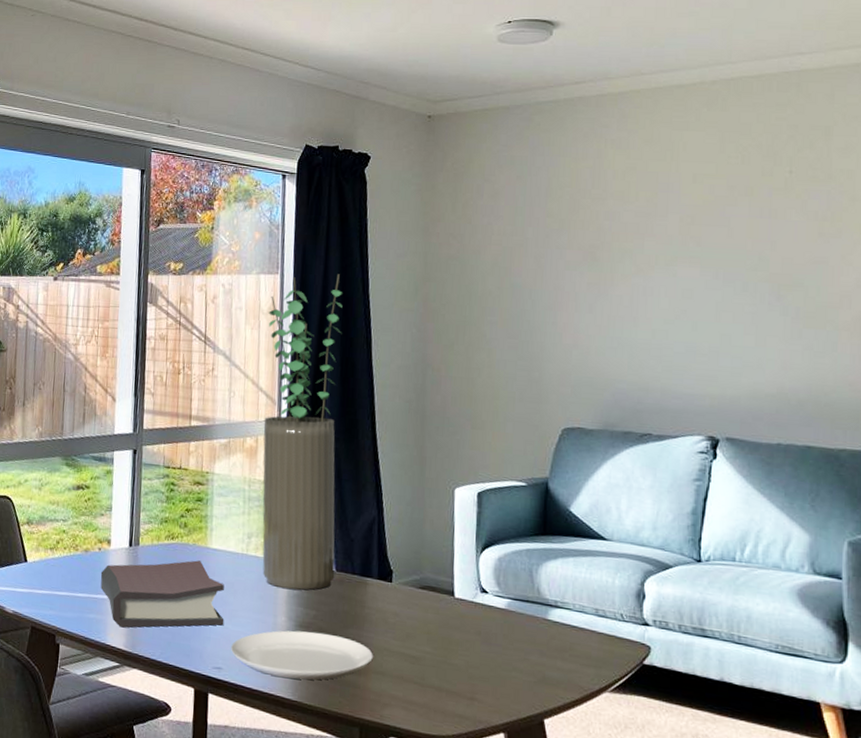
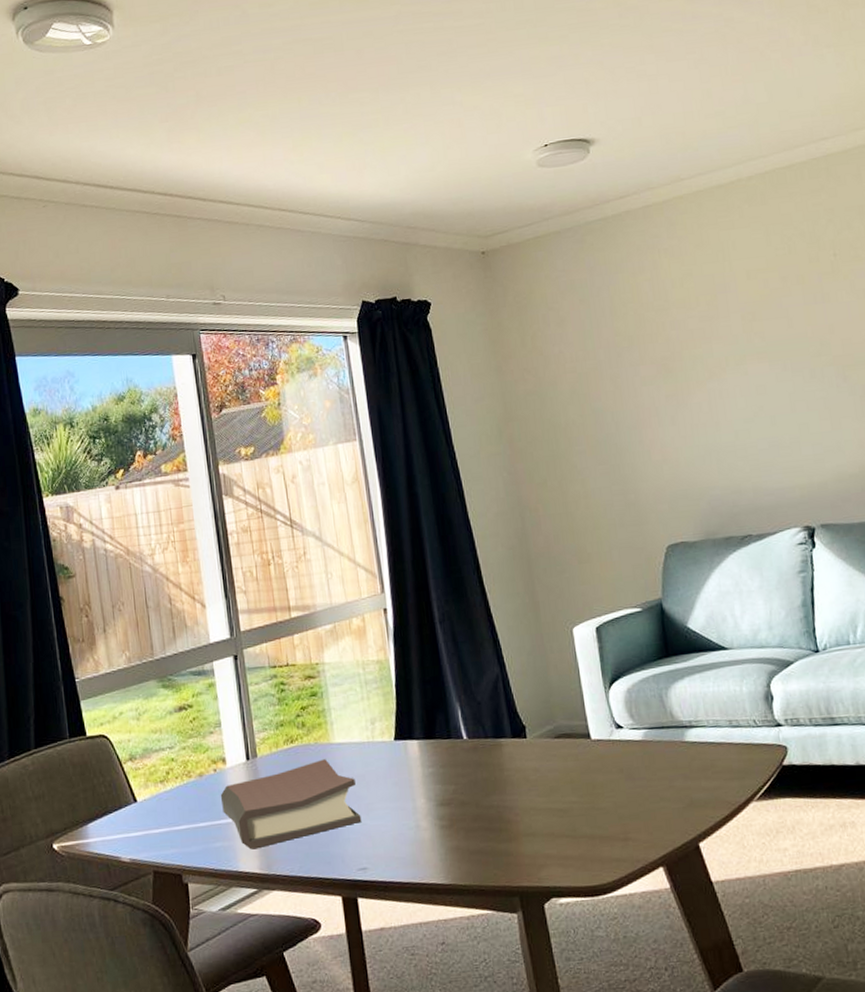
plate: present [231,630,373,680] -> none [373,806,521,864]
vase: present [262,274,343,590] -> none [353,429,468,769]

